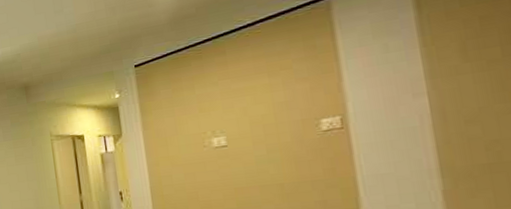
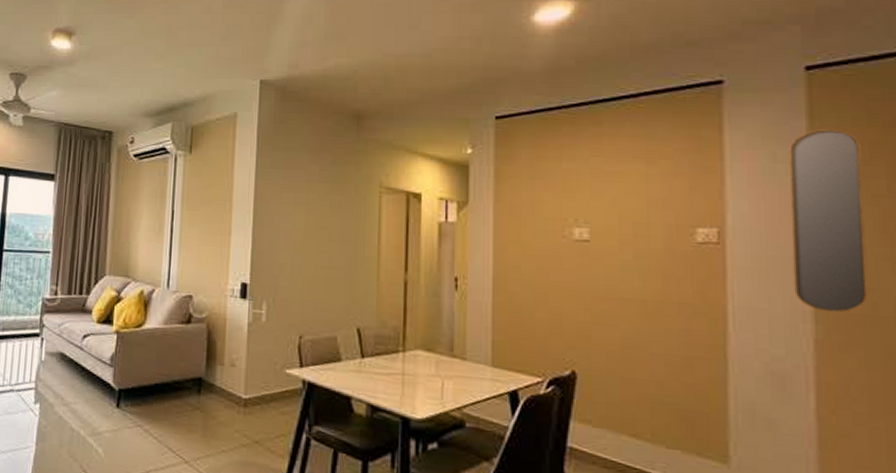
home mirror: none [400,12,493,167] -> present [788,128,869,313]

